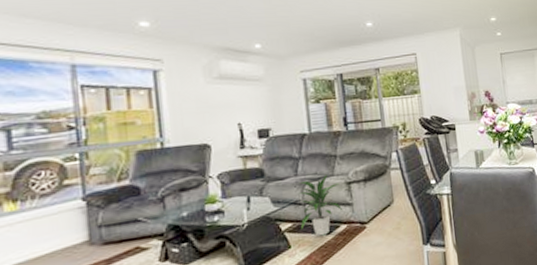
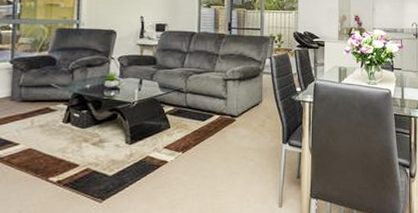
indoor plant: present [298,174,344,236] -> none [181,70,218,122]

